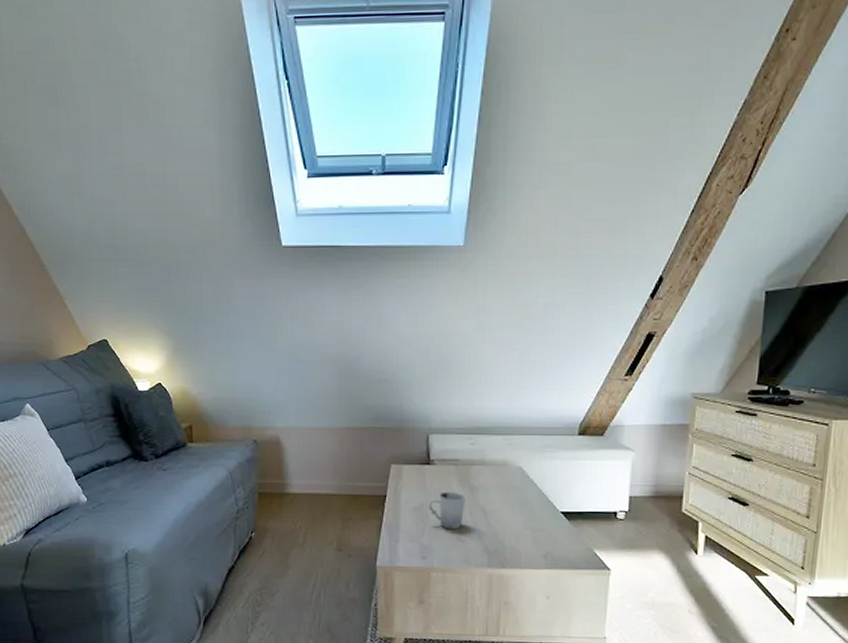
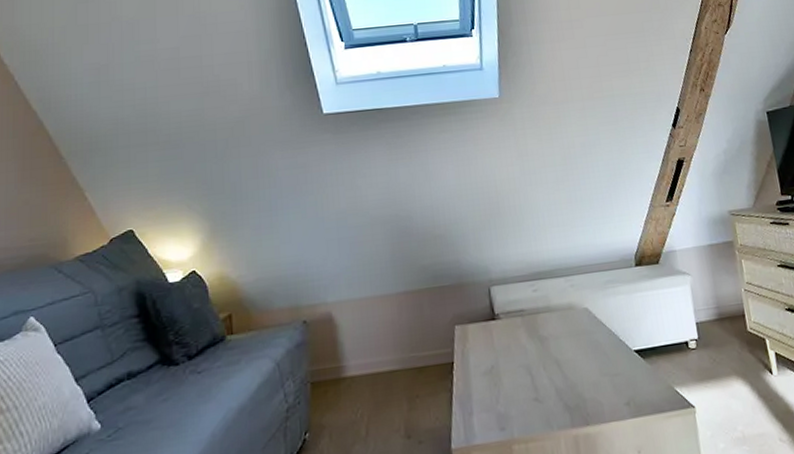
cup: present [429,491,466,530] -> none [500,346,538,390]

